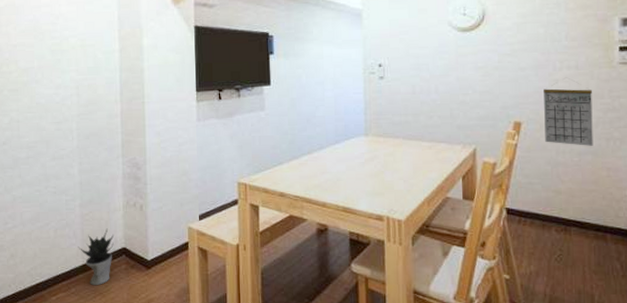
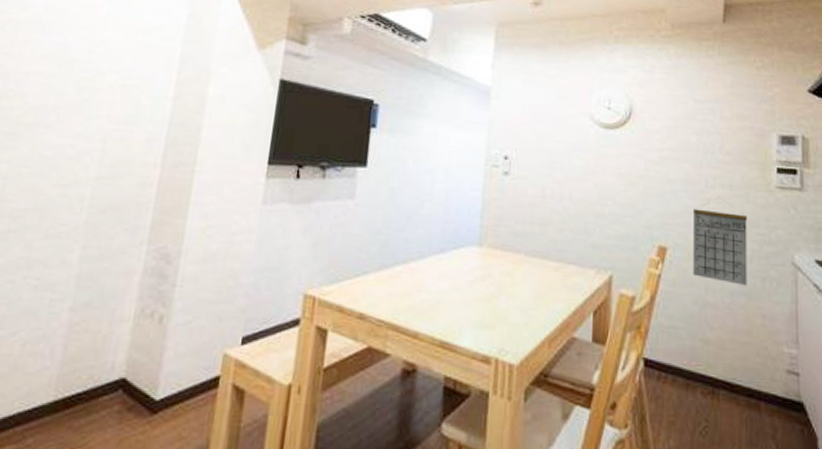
potted plant: present [78,228,115,286] -> none [52,347,113,436]

